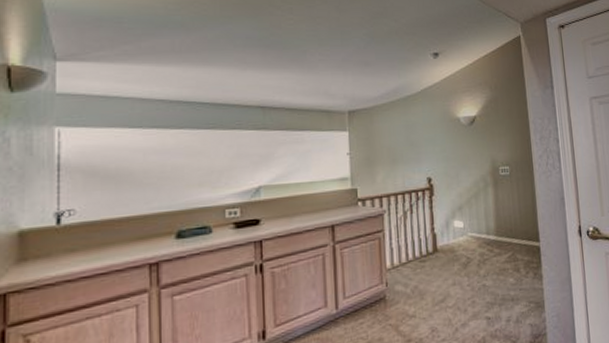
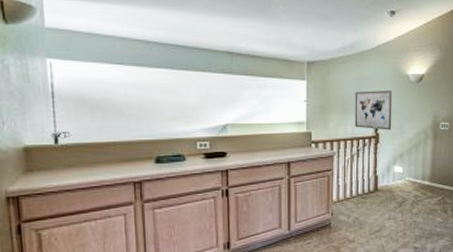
wall art: none [402,135,447,180] -> present [354,90,393,130]

